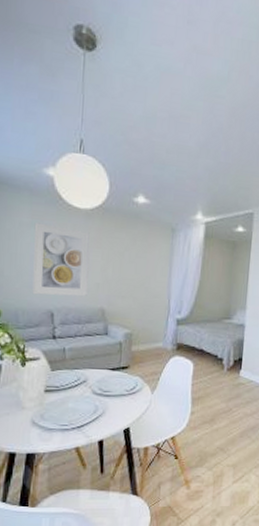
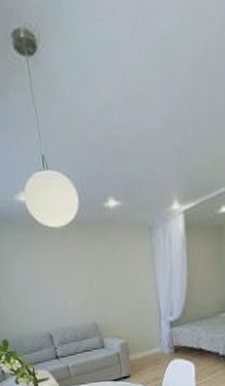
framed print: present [32,222,91,297] -> none [18,249,78,321]

